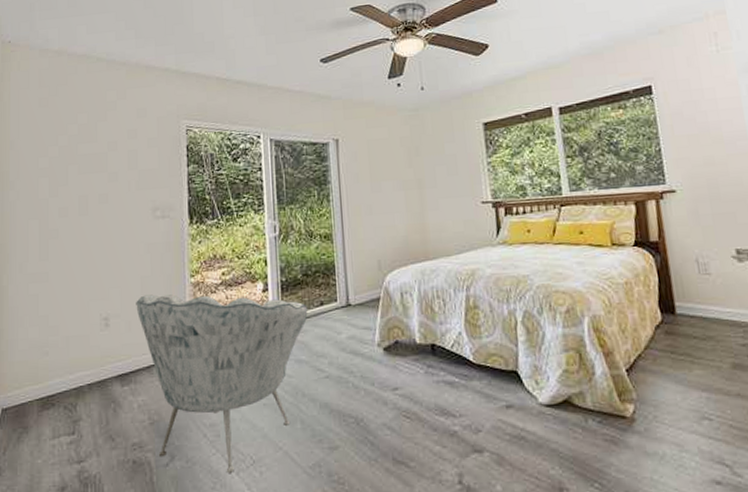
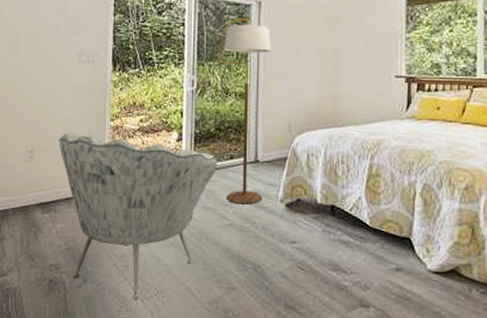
floor lamp: none [299,158,359,354] -> present [218,19,271,205]

